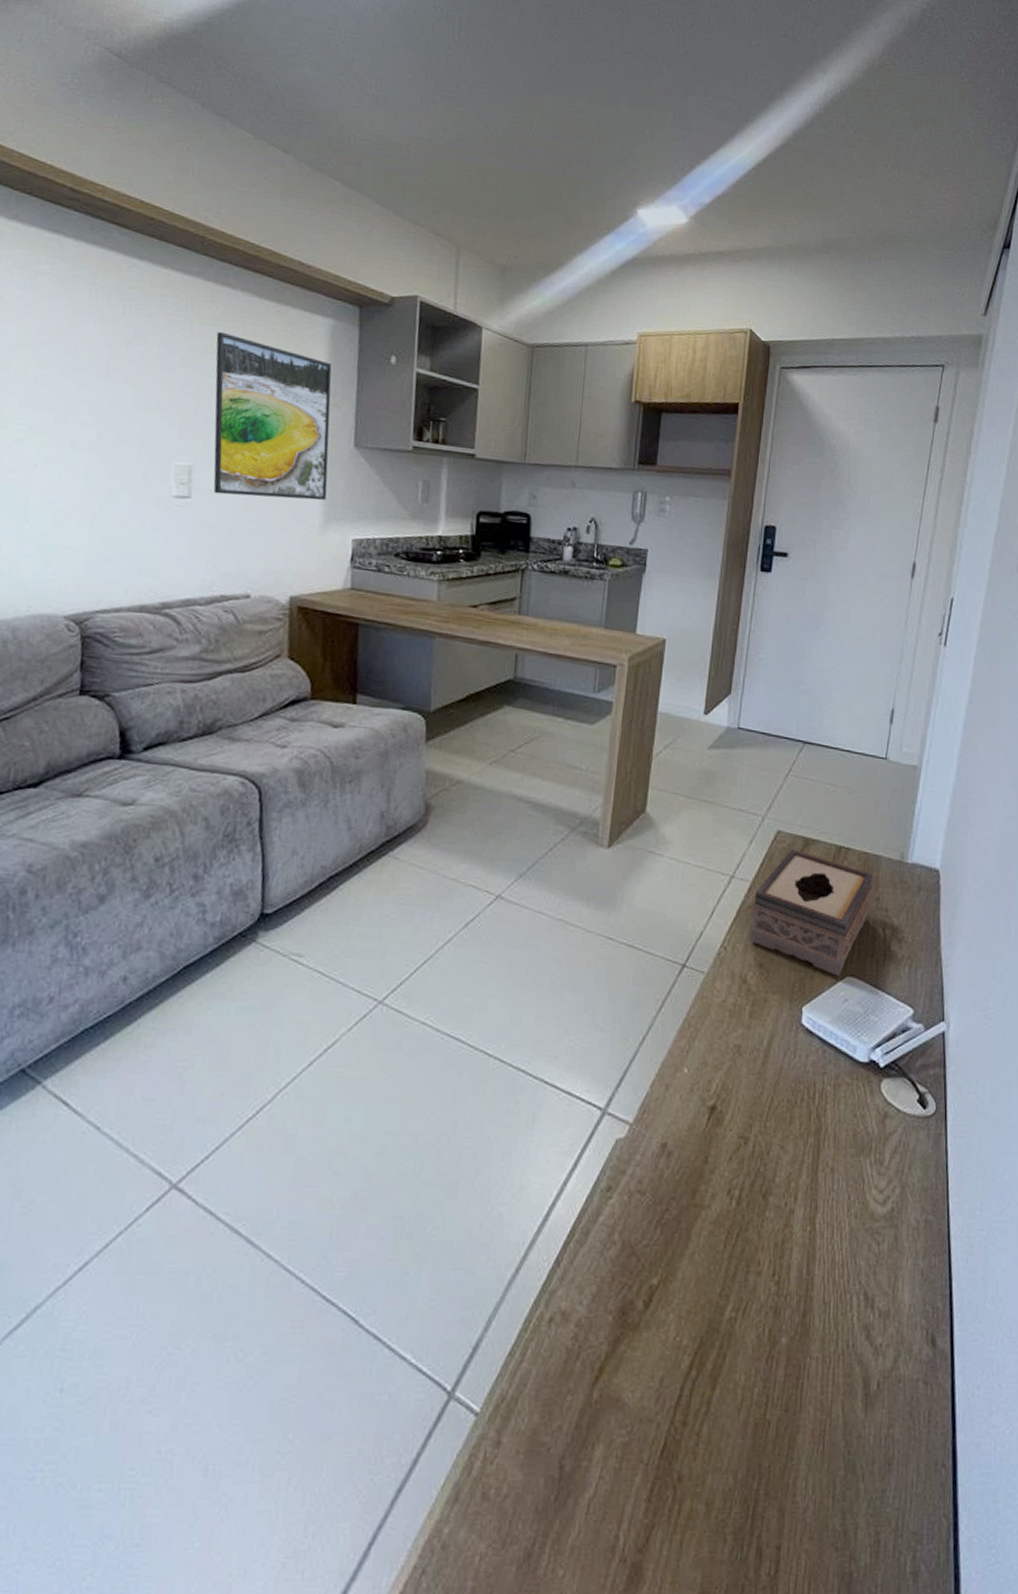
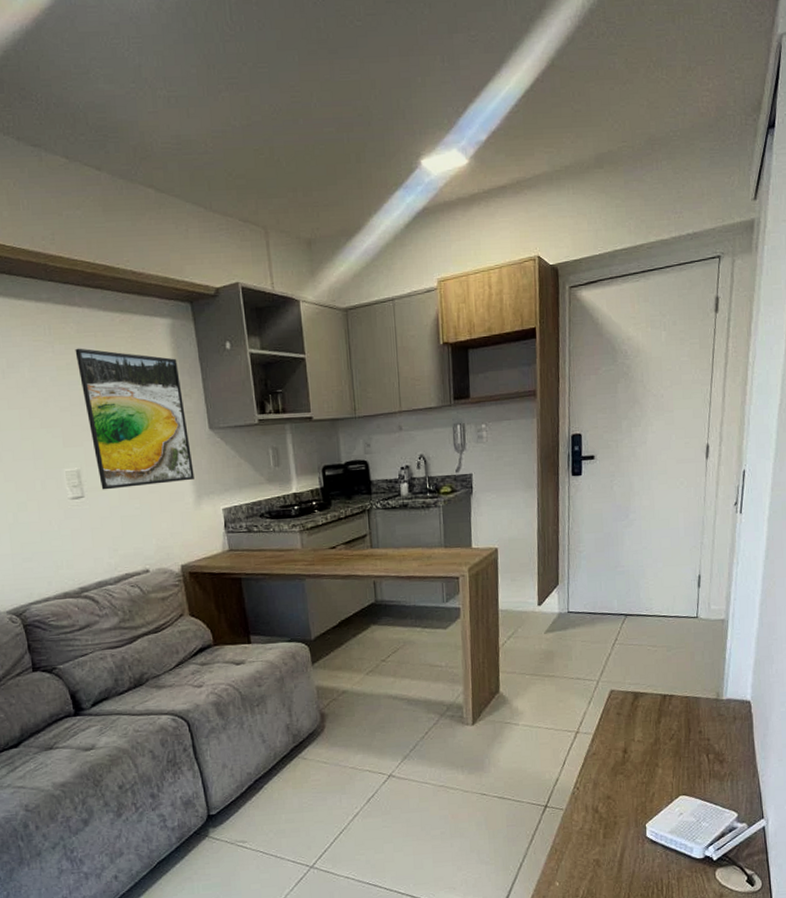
tissue box: present [749,849,873,976] -> none [595,703,696,797]

